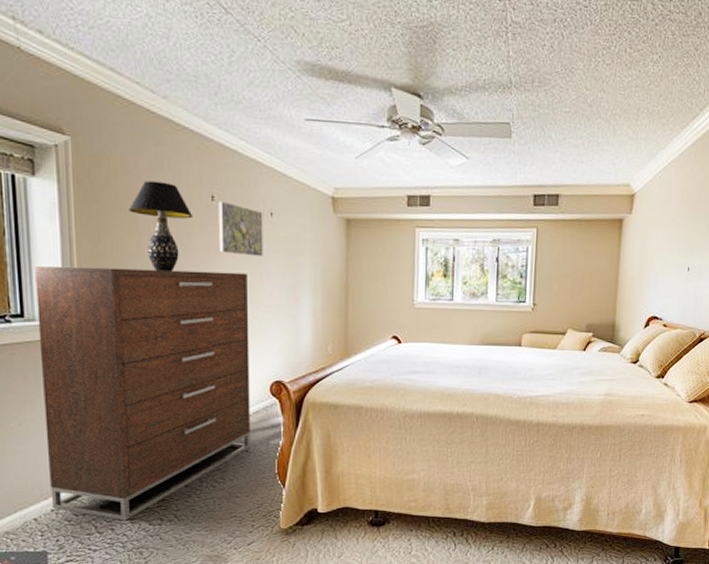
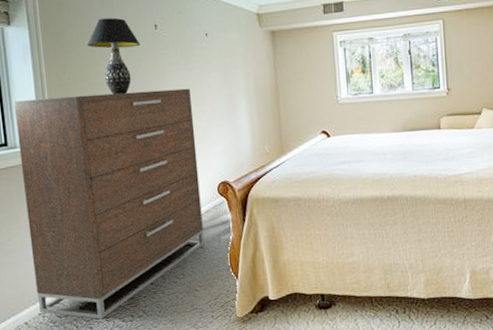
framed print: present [218,201,263,256] -> none [160,28,202,73]

